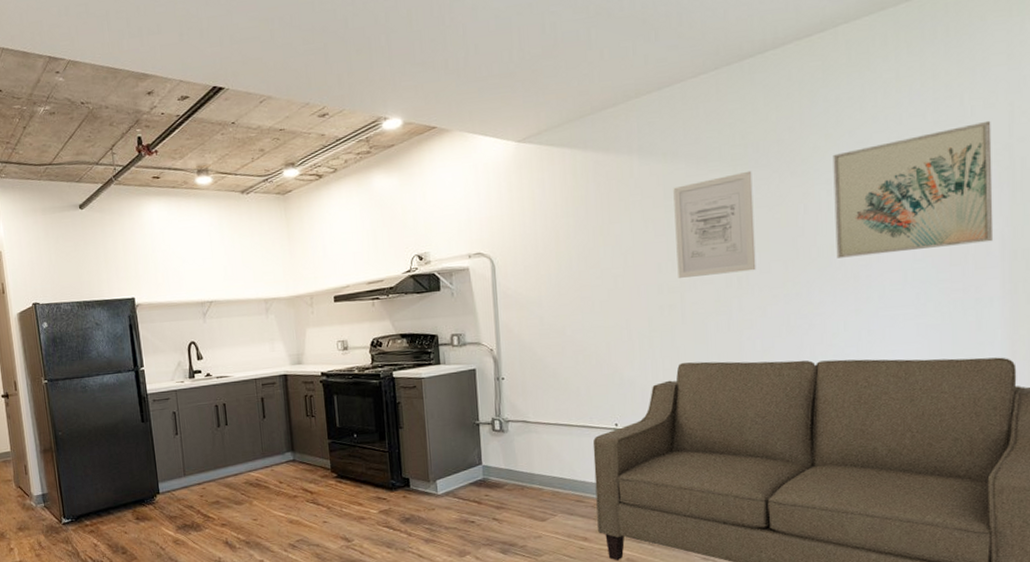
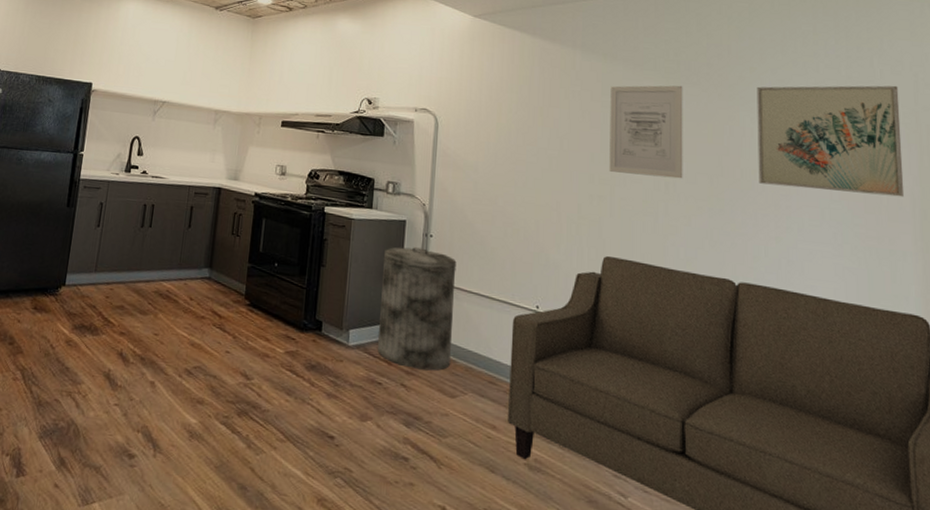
trash can: none [458,392,538,503] -> present [378,247,457,371]

